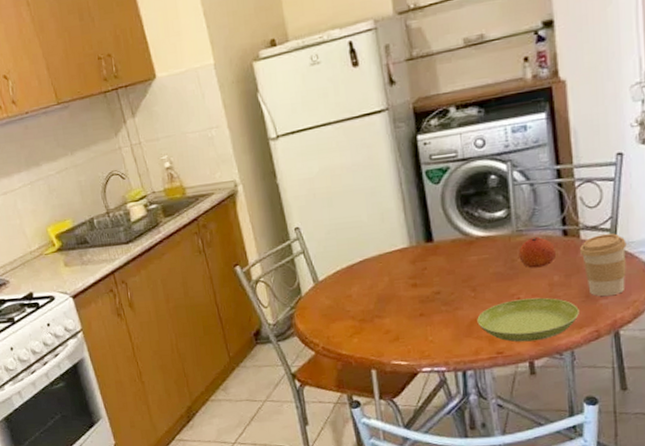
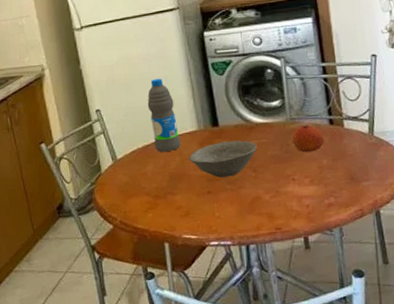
water bottle: none [352,189,390,273] -> present [147,78,181,153]
bowl: none [398,256,478,299] -> present [188,140,258,178]
saucer: present [477,297,579,342] -> none [258,179,346,219]
coffee cup: present [580,233,627,297] -> none [344,124,384,179]

